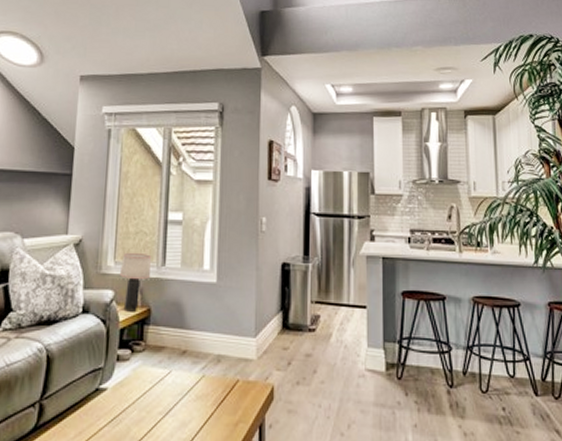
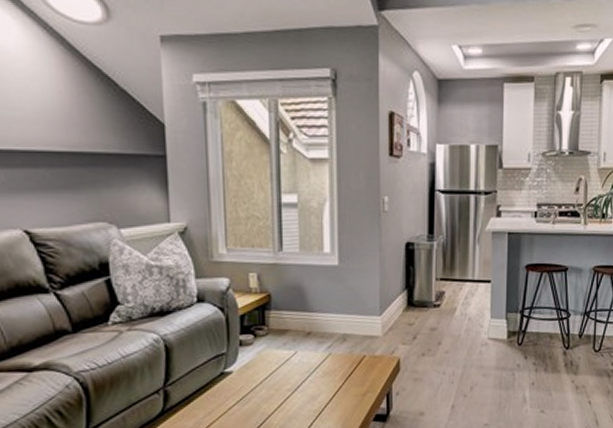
table lamp: present [119,252,152,312] -> none [233,238,268,299]

